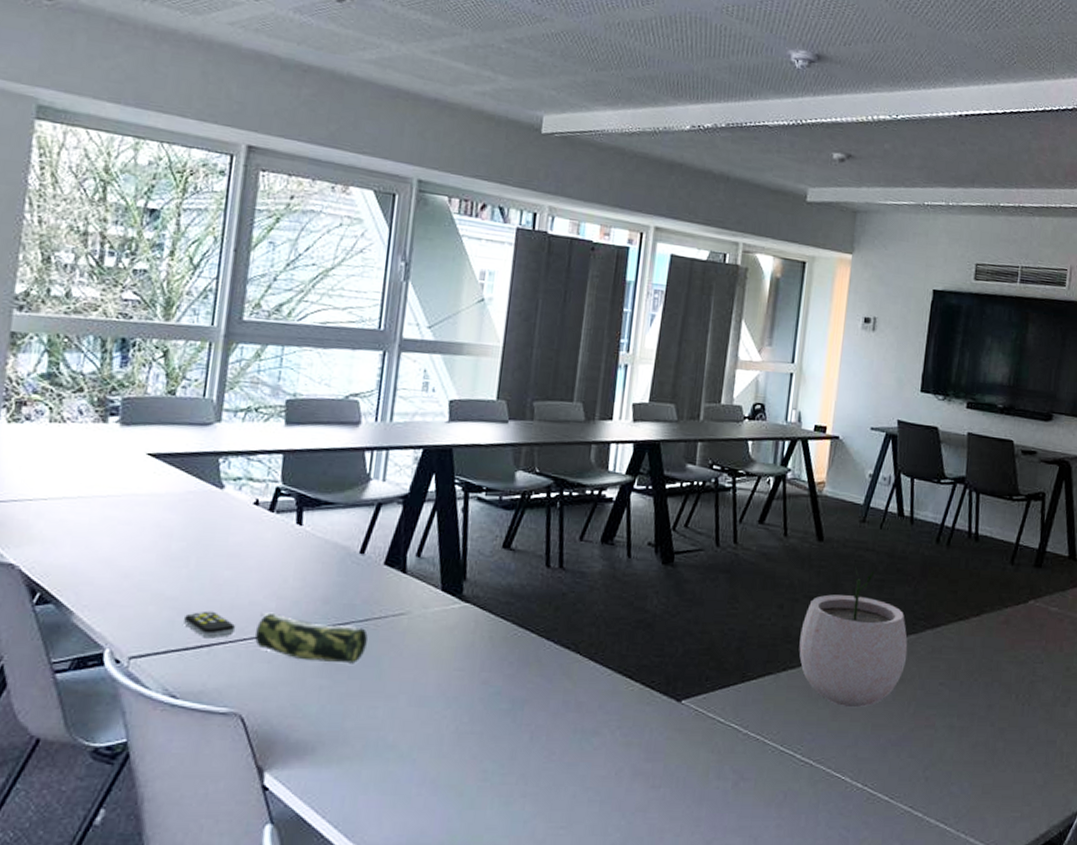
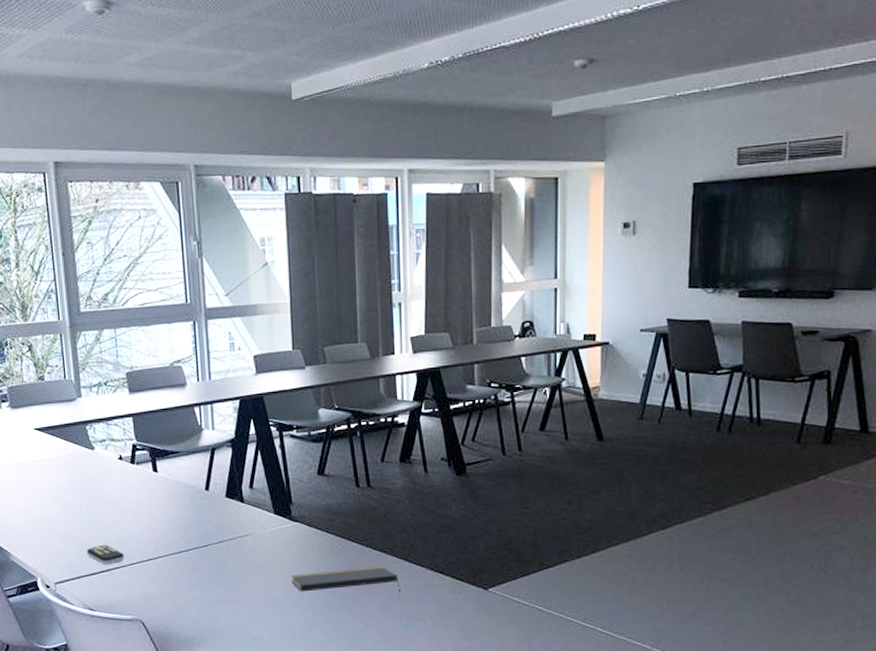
pencil case: present [254,612,368,664] -> none [139,542,224,577]
notepad: none [449,664,580,699] -> present [291,566,400,593]
plant pot: present [799,566,908,708] -> none [590,460,696,586]

